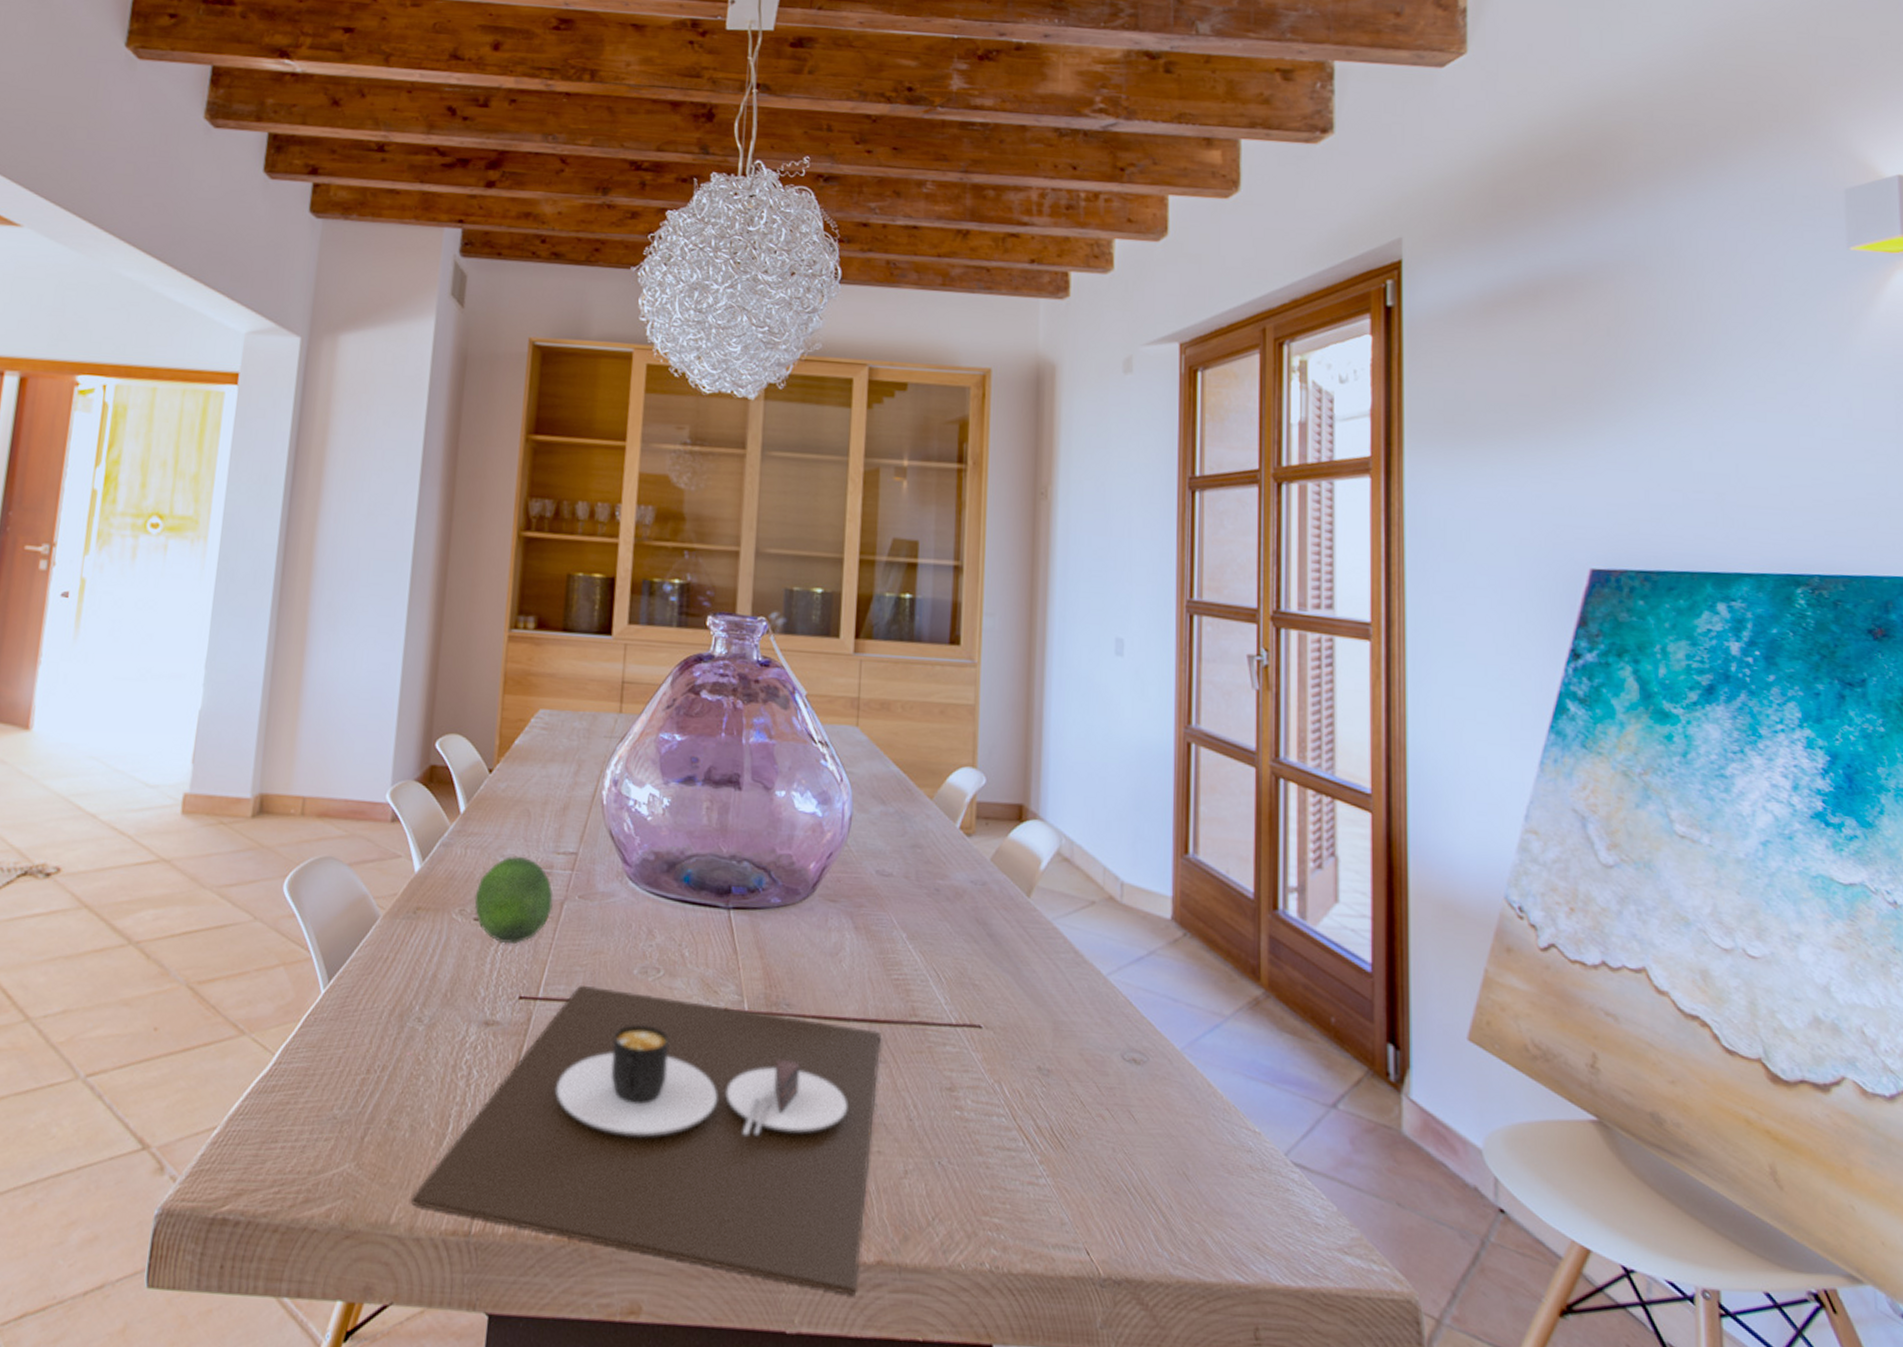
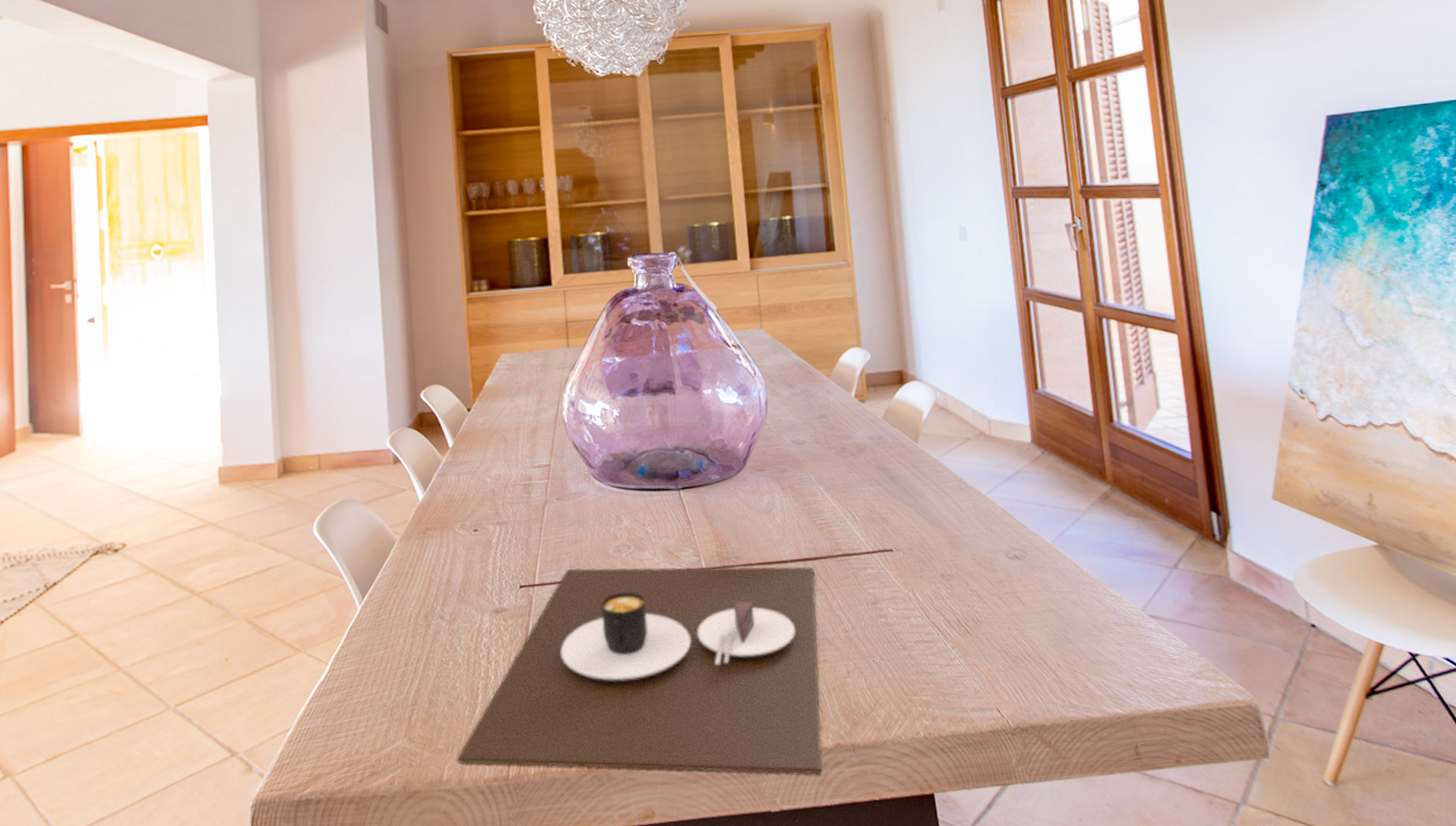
fruit: present [474,855,554,945] -> none [471,474,536,547]

